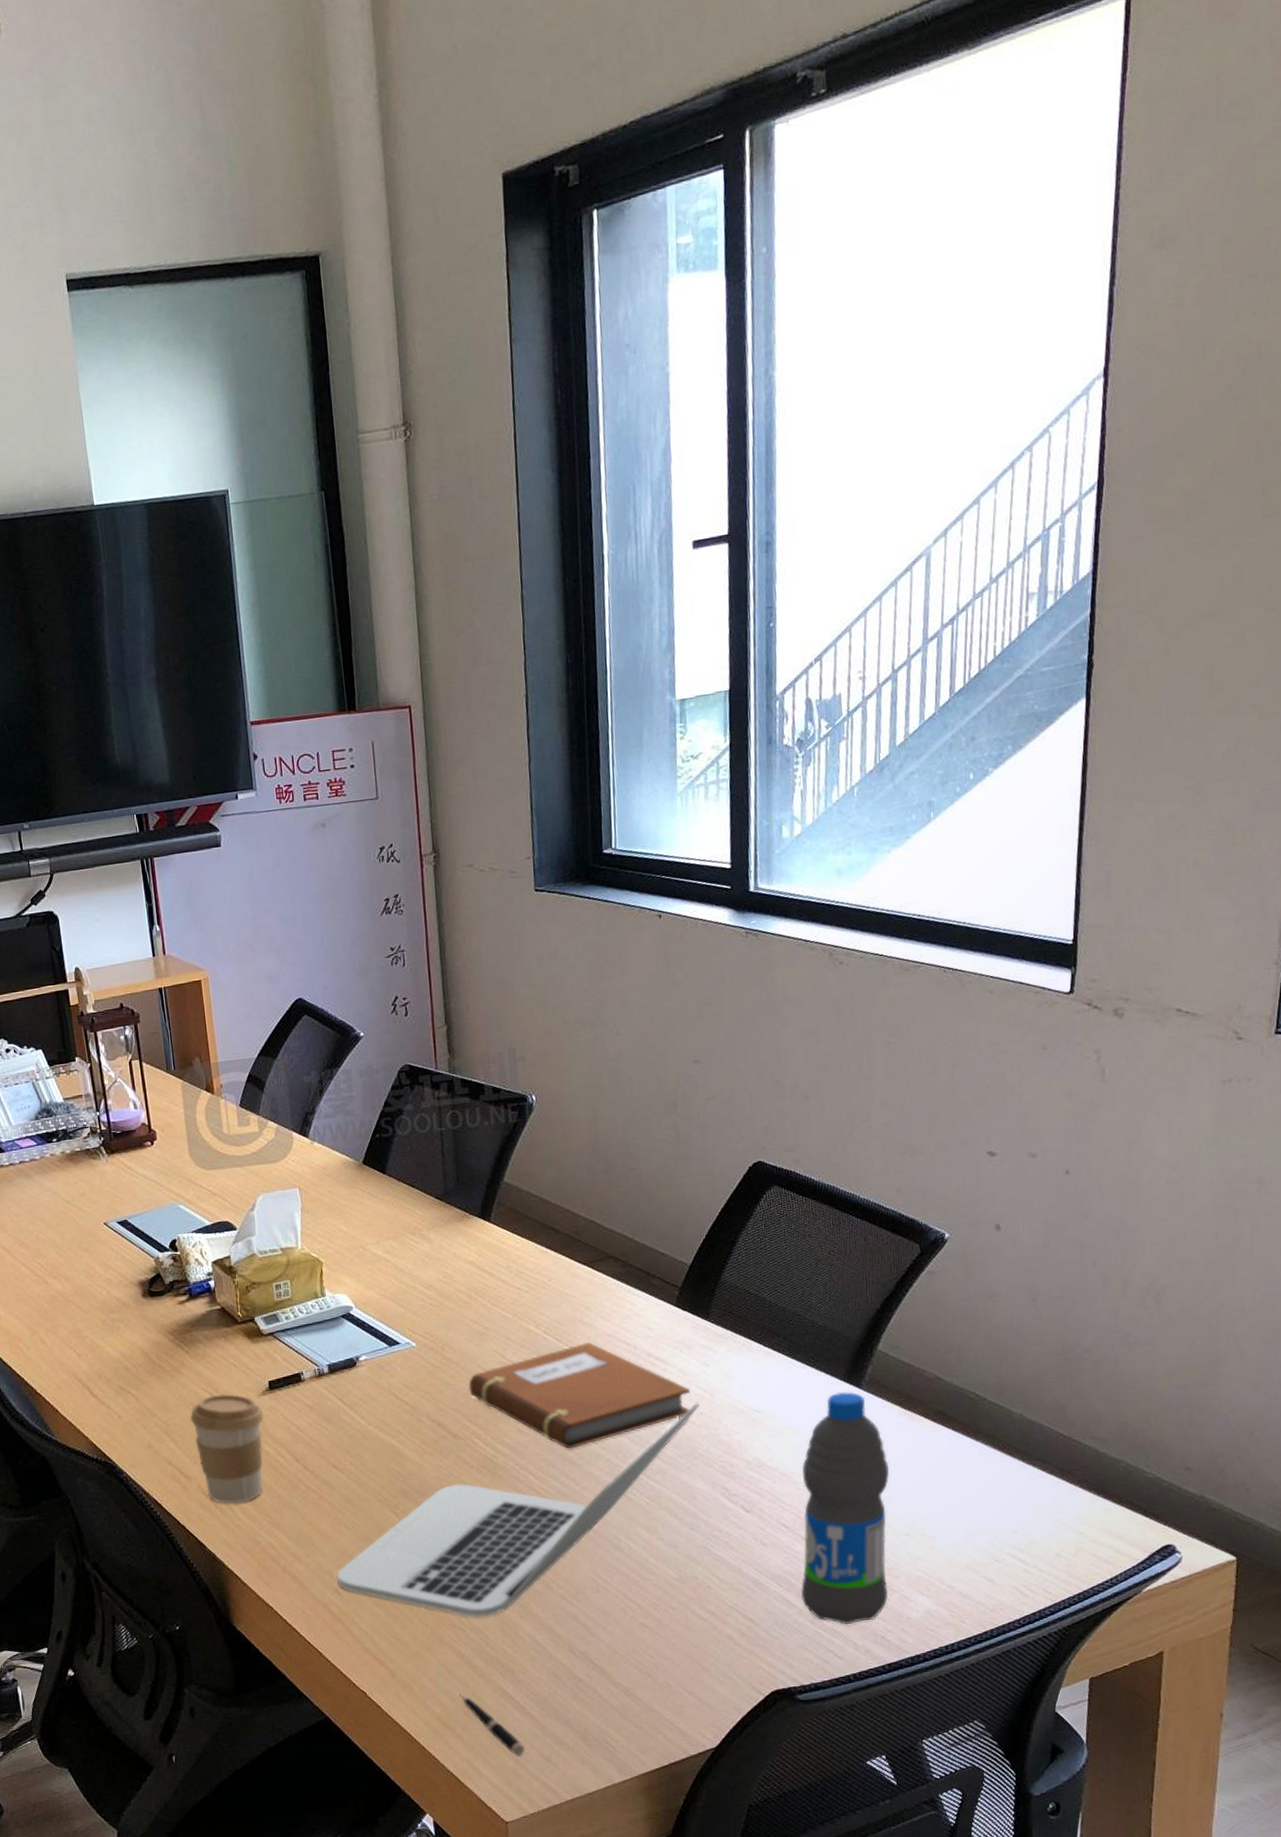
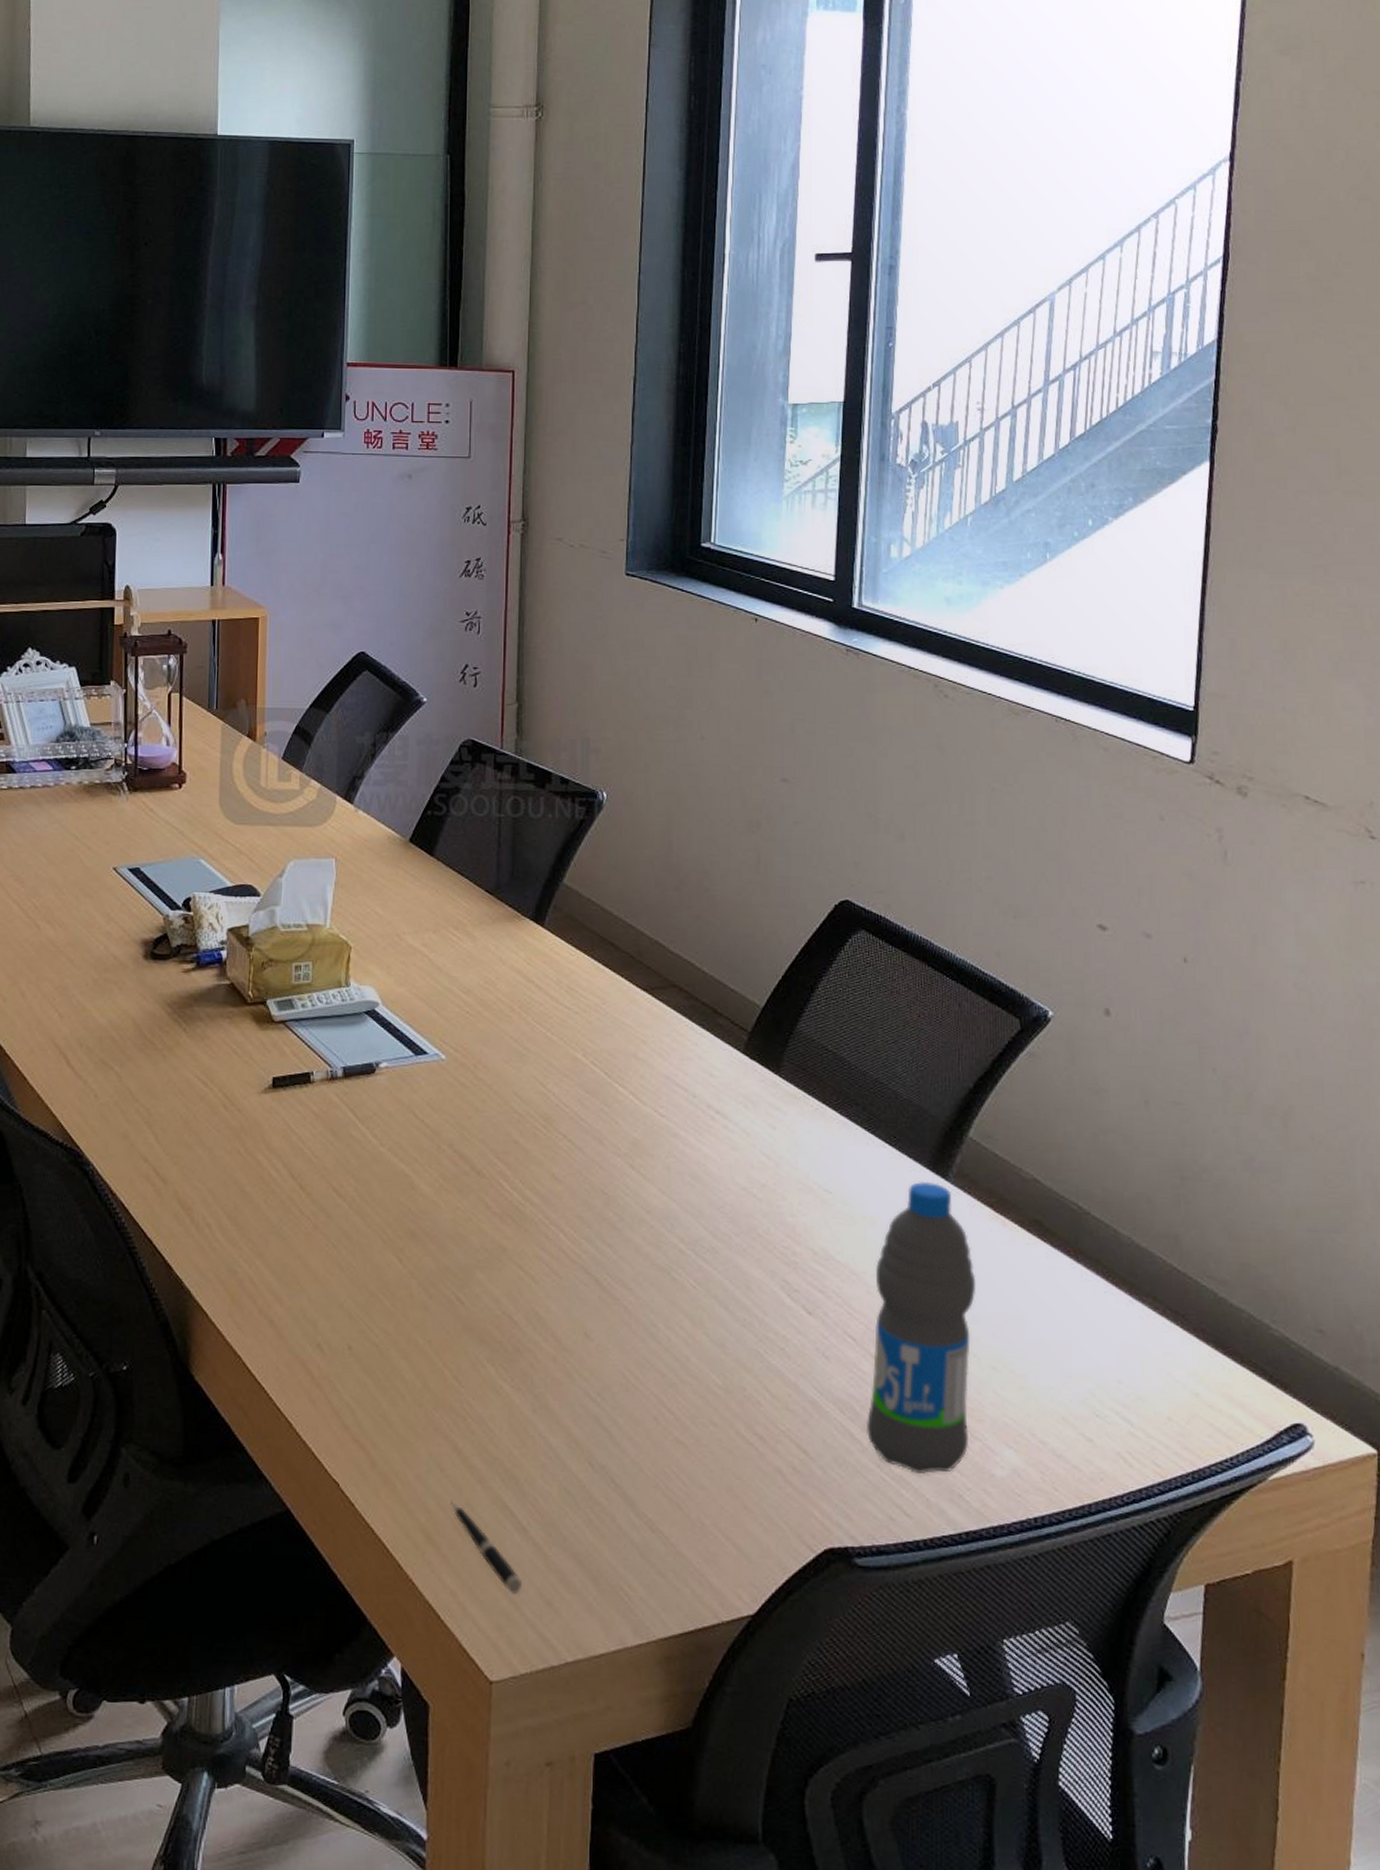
coffee cup: present [189,1394,264,1504] -> none [176,1085,262,1221]
laptop: present [336,1402,701,1618] -> none [321,1170,764,1404]
notebook: present [468,1342,690,1449] -> none [500,1081,752,1208]

